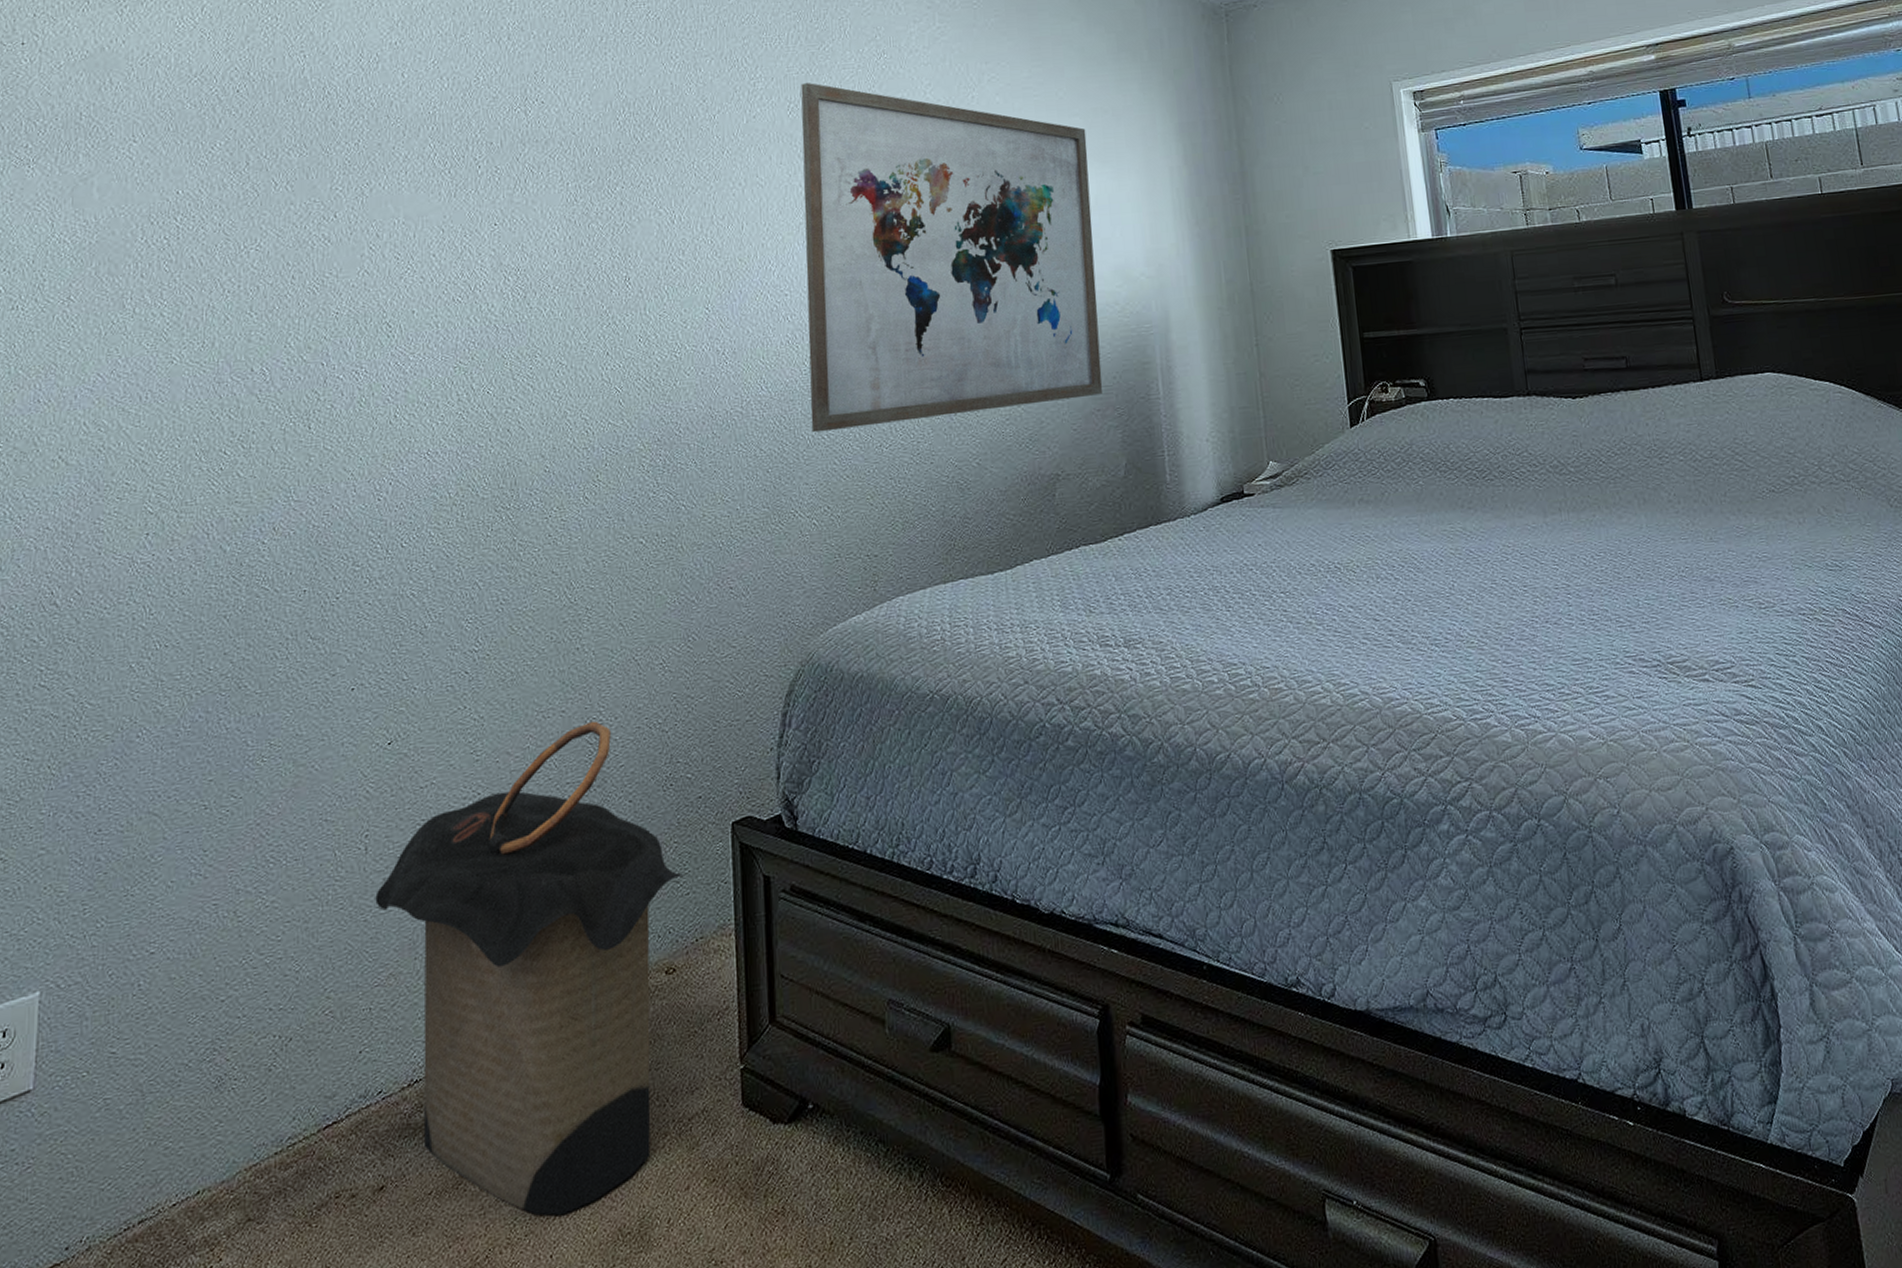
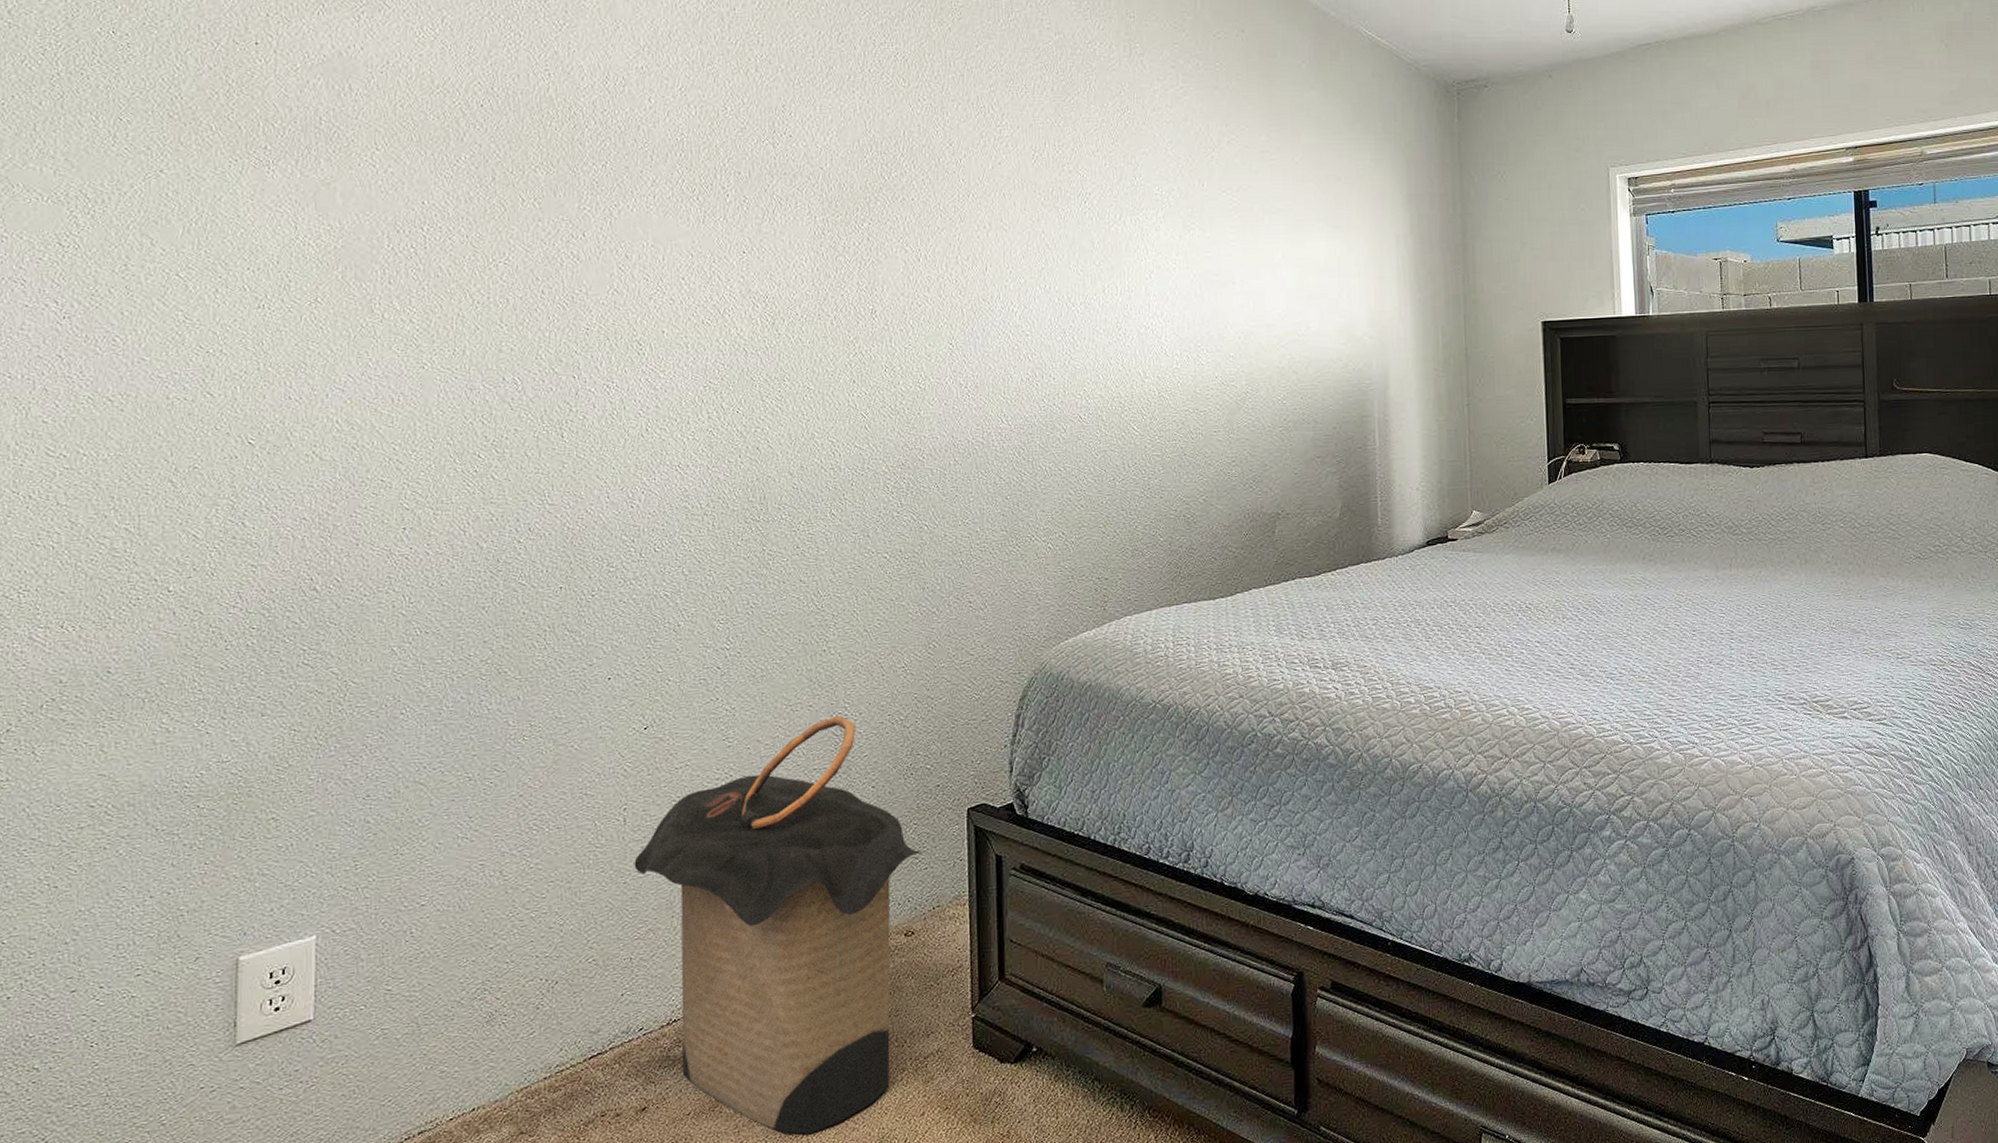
wall art: present [801,83,1103,433] -> none [1045,133,1324,465]

